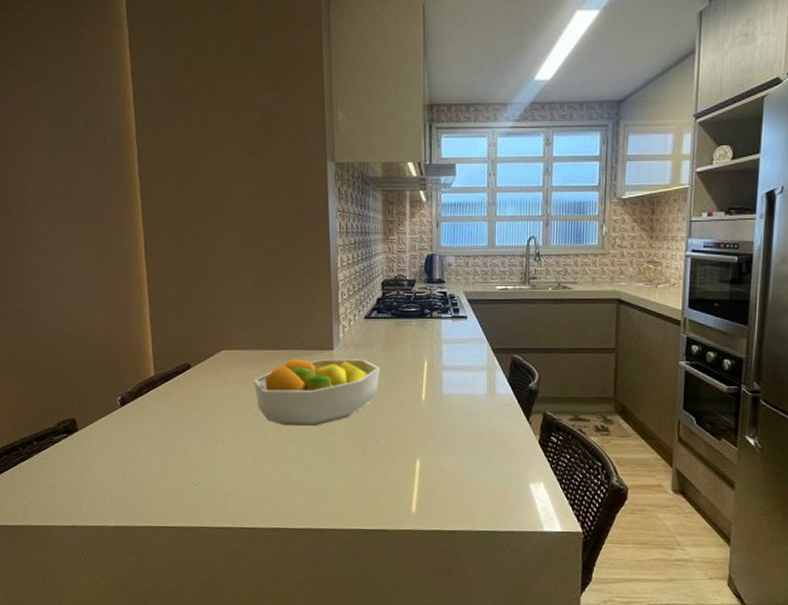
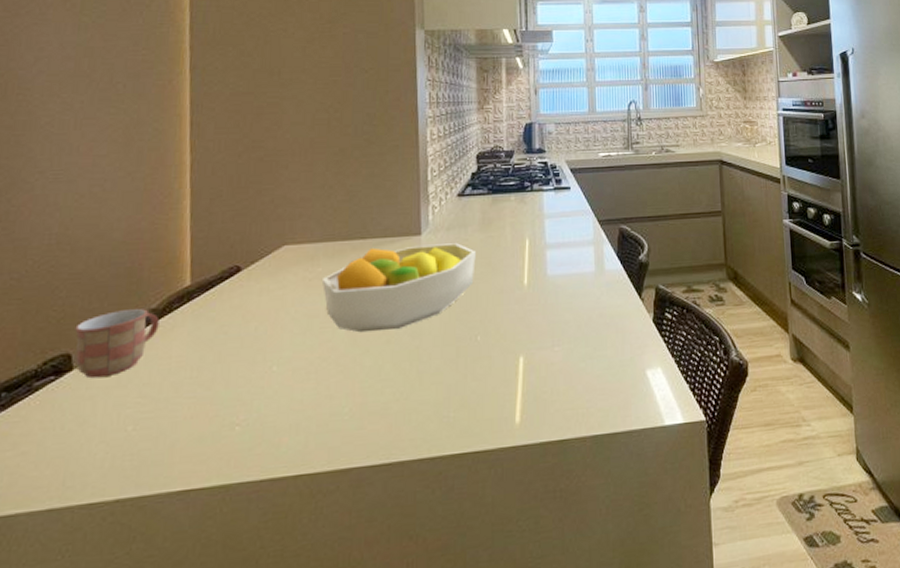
mug: none [76,389,134,439] -> present [75,308,159,379]

